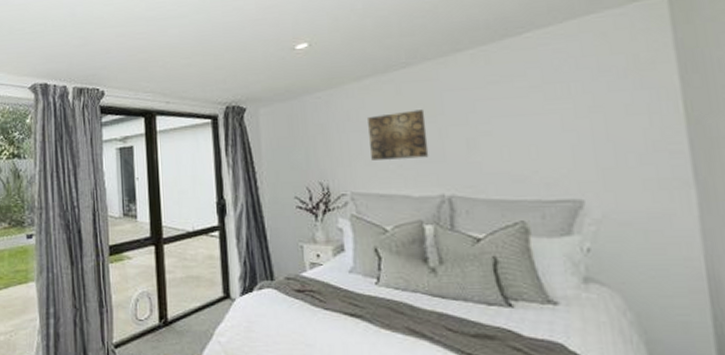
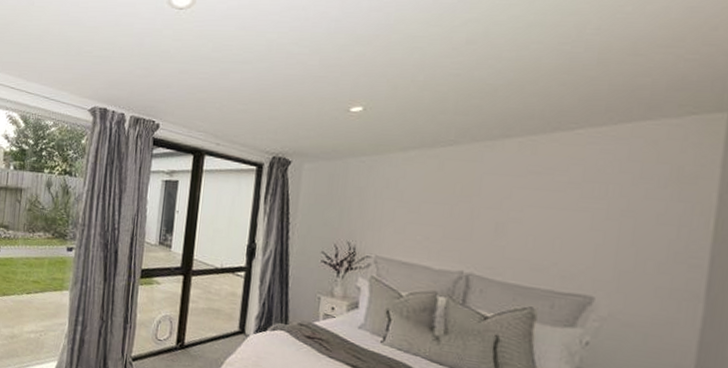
wall art: present [368,109,429,160] -> none [401,187,462,235]

